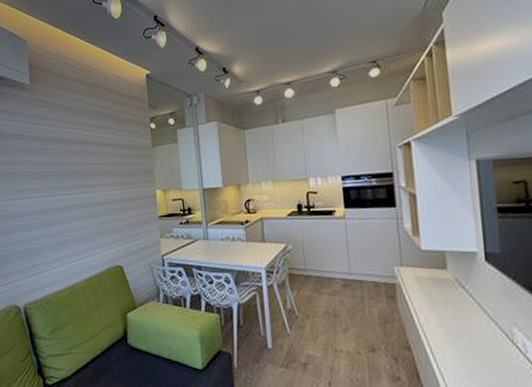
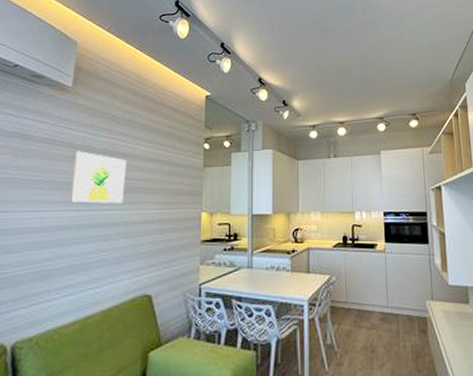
wall art: none [42,143,87,189] -> present [69,151,127,203]

